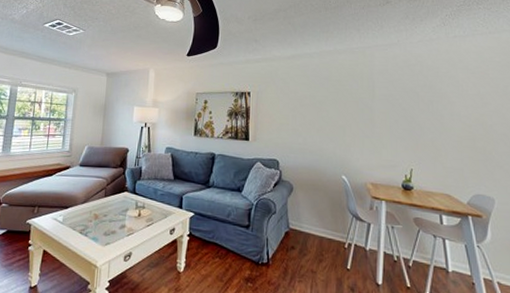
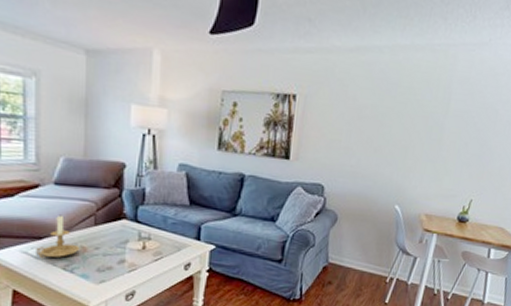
candle holder: none [63,189,93,224] -> present [36,214,80,258]

